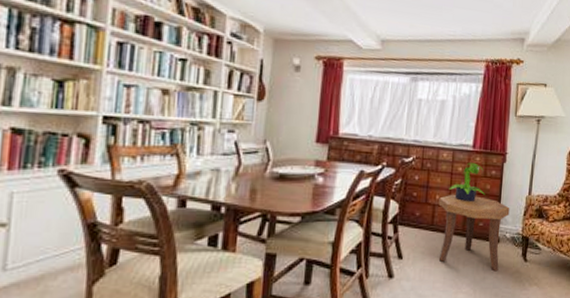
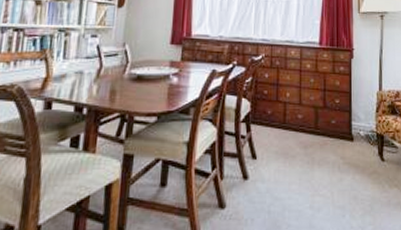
side table: present [438,194,510,272] -> none [289,91,362,172]
potted plant: present [447,162,486,201] -> none [297,59,336,98]

